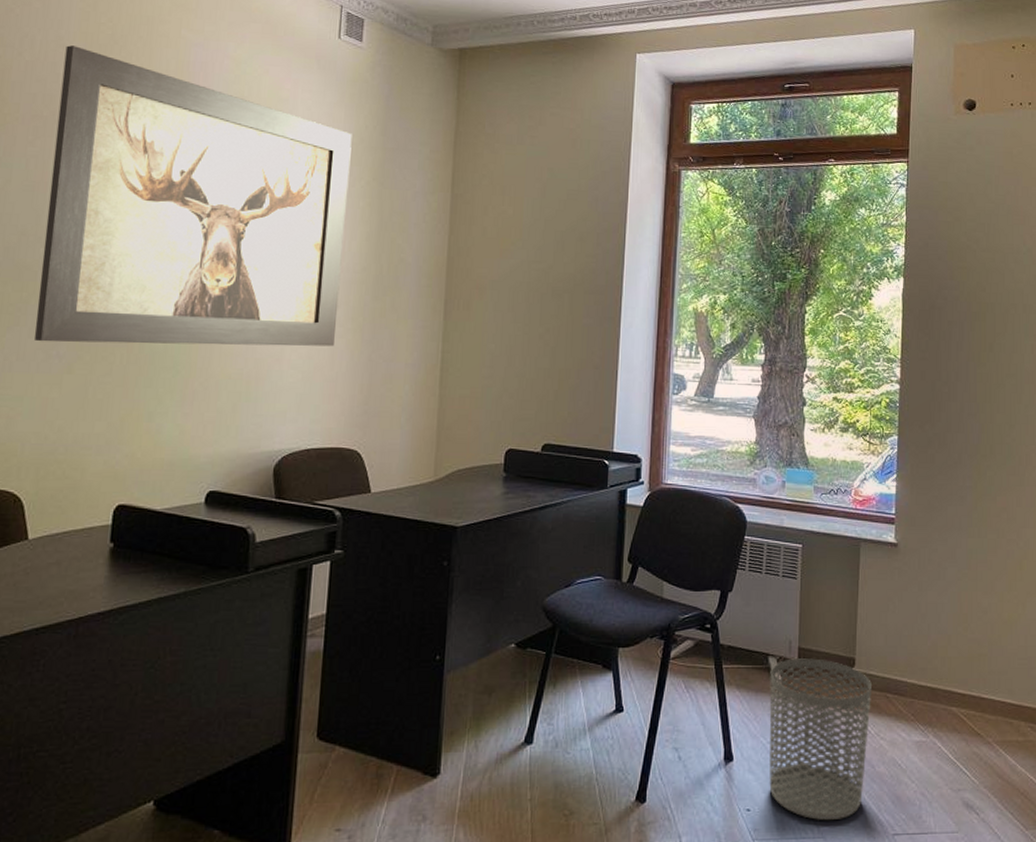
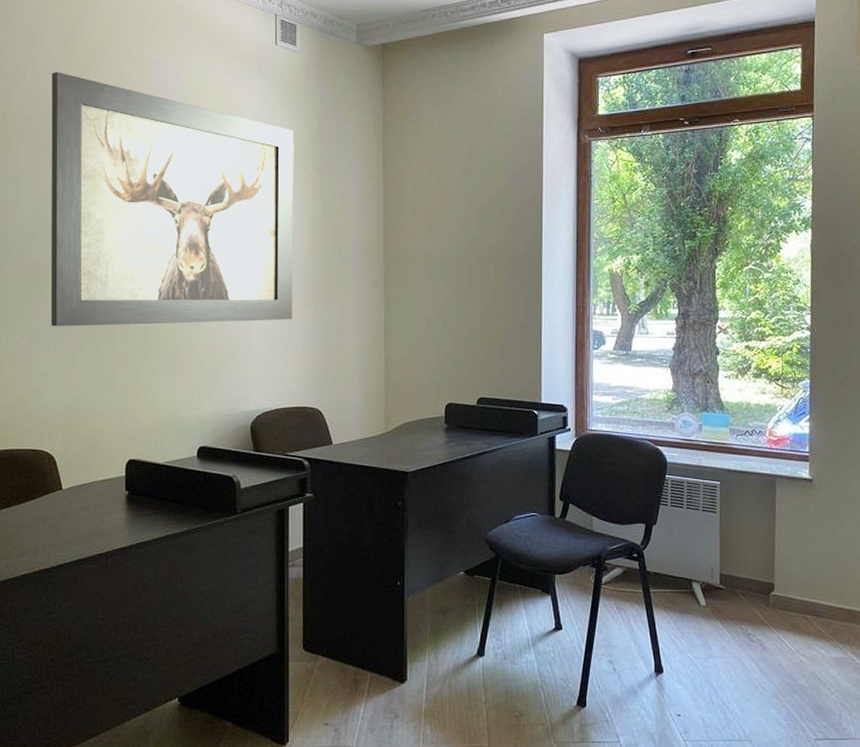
waste bin: present [769,658,872,821] -> none [694,584,791,726]

